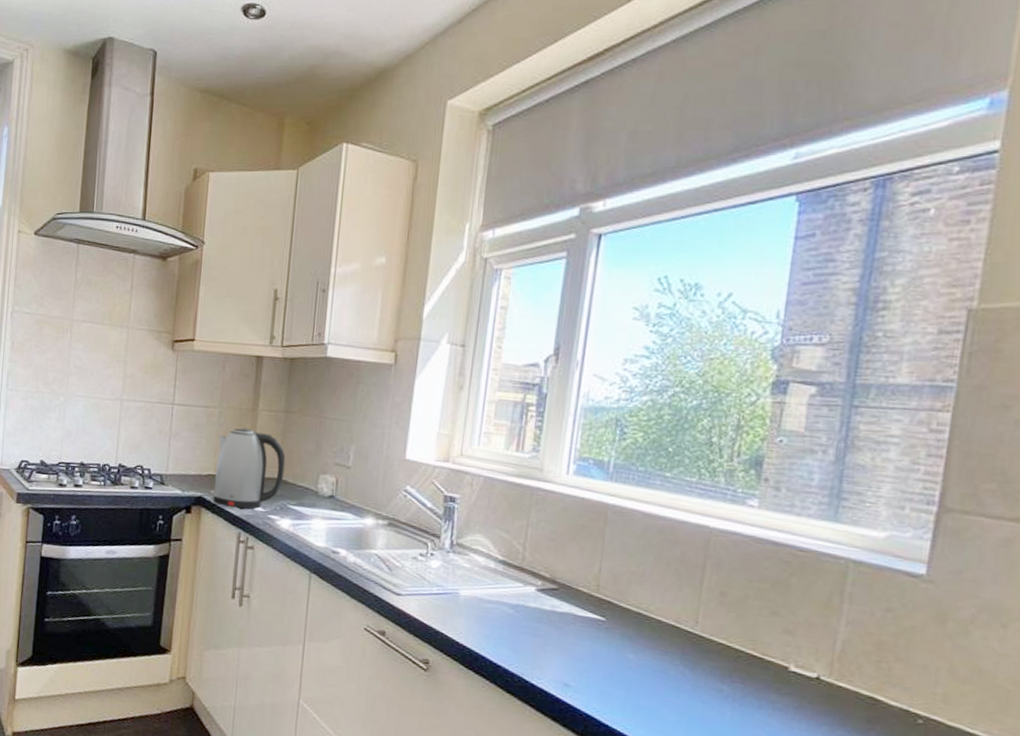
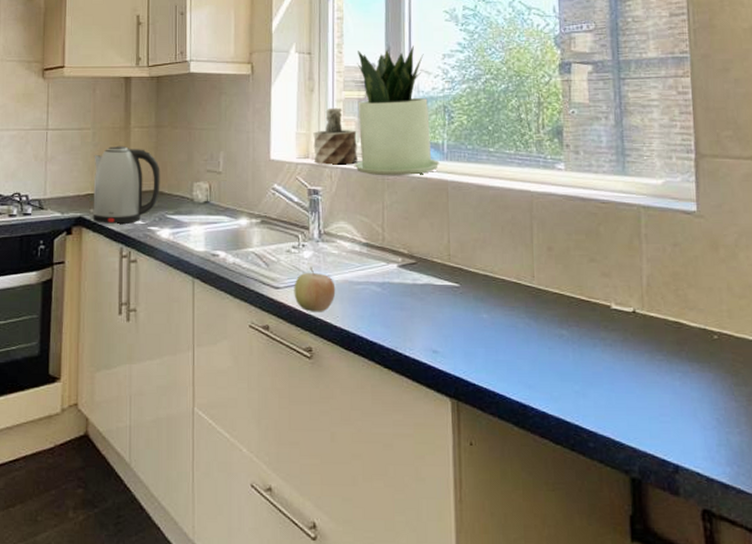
fruit: none [415,577,463,626] -> present [294,267,336,312]
succulent plant: none [455,408,508,474] -> present [313,107,359,165]
planter: none [499,345,602,494] -> present [354,45,440,176]

